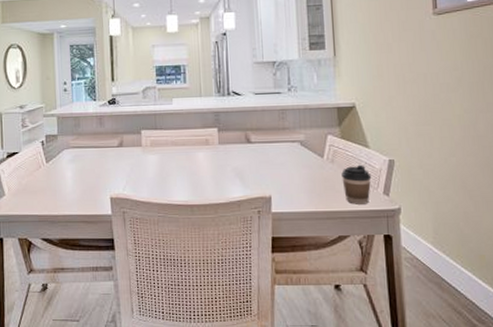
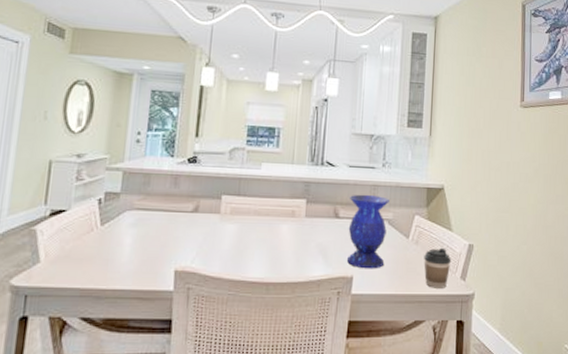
vase: none [259,118,302,189] -> present [347,194,389,269]

